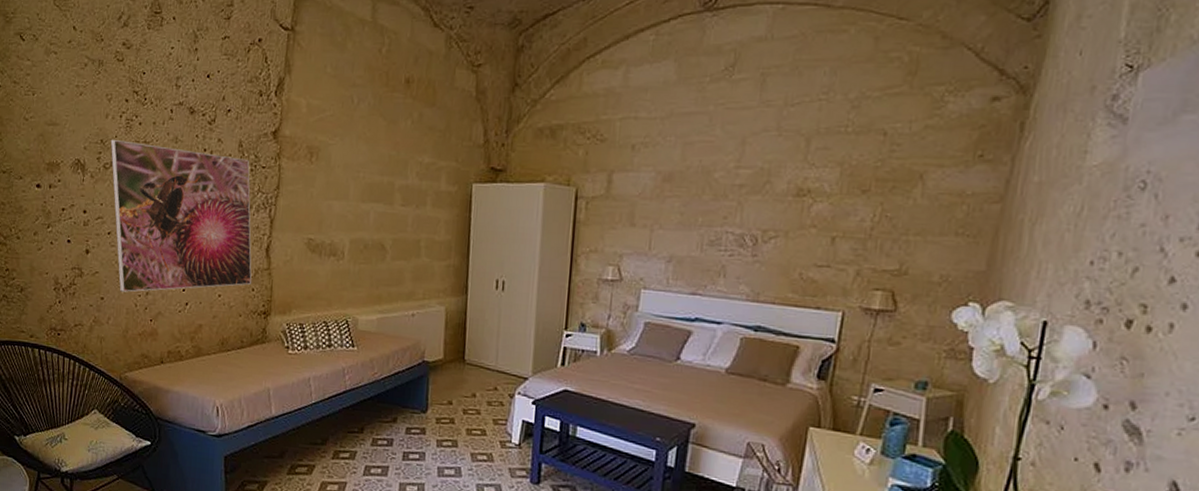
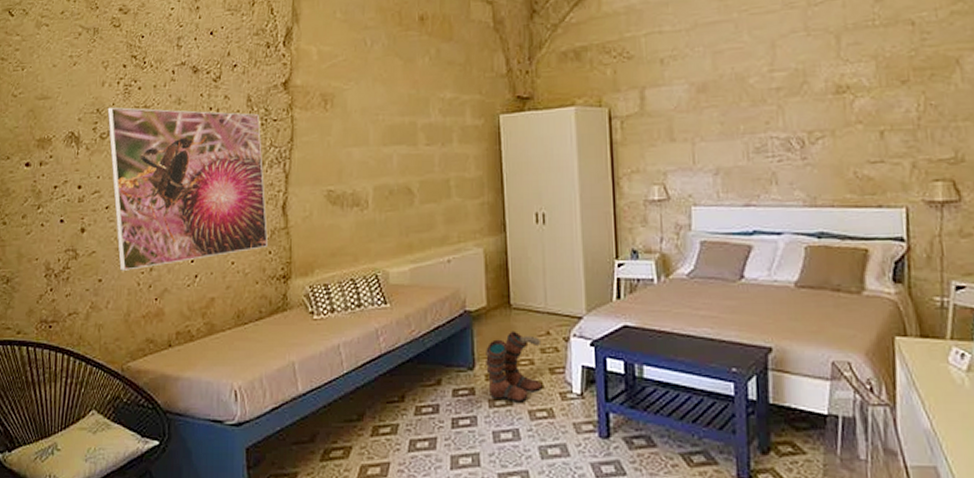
boots: none [437,383,489,446] -> present [486,331,543,403]

